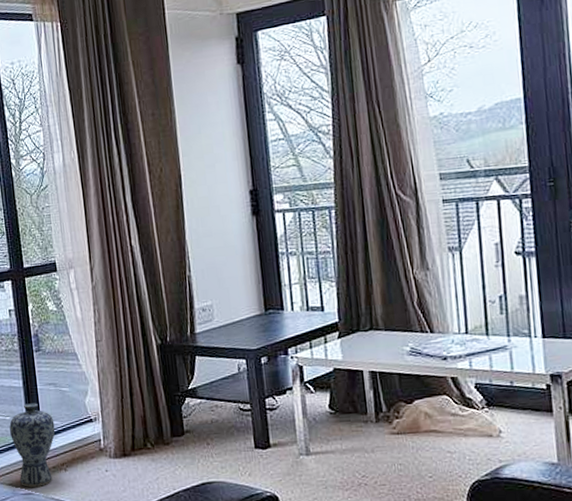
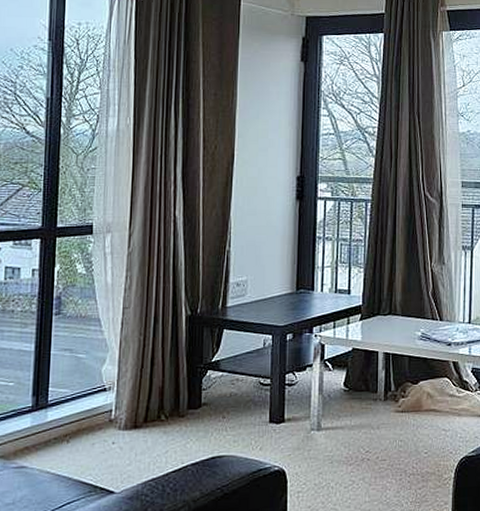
vase: present [9,403,56,487] -> none [11,369,64,460]

